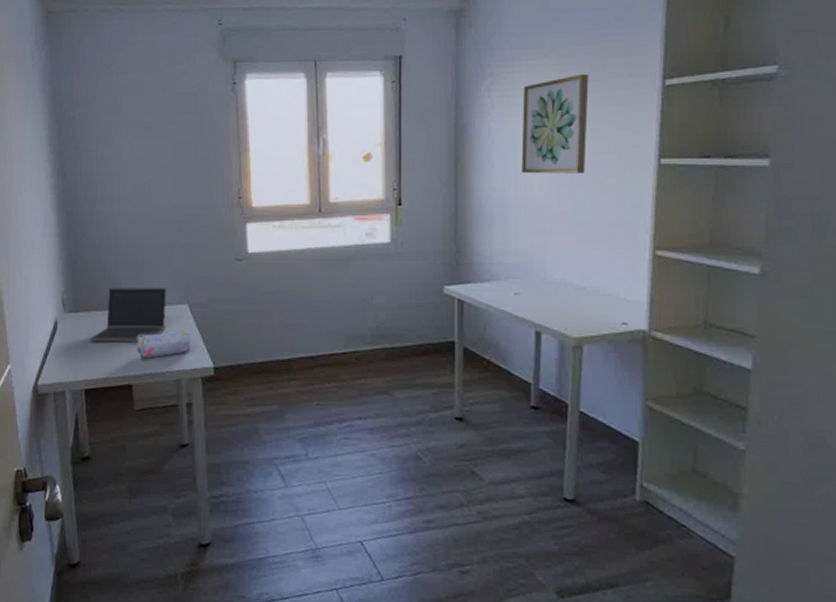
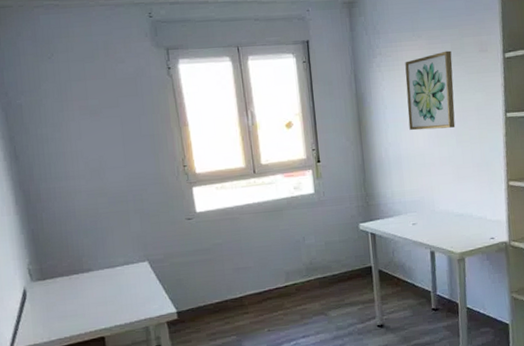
laptop computer: present [90,288,166,343] -> none [60,249,130,305]
pencil case: present [136,329,190,359] -> none [104,283,154,313]

